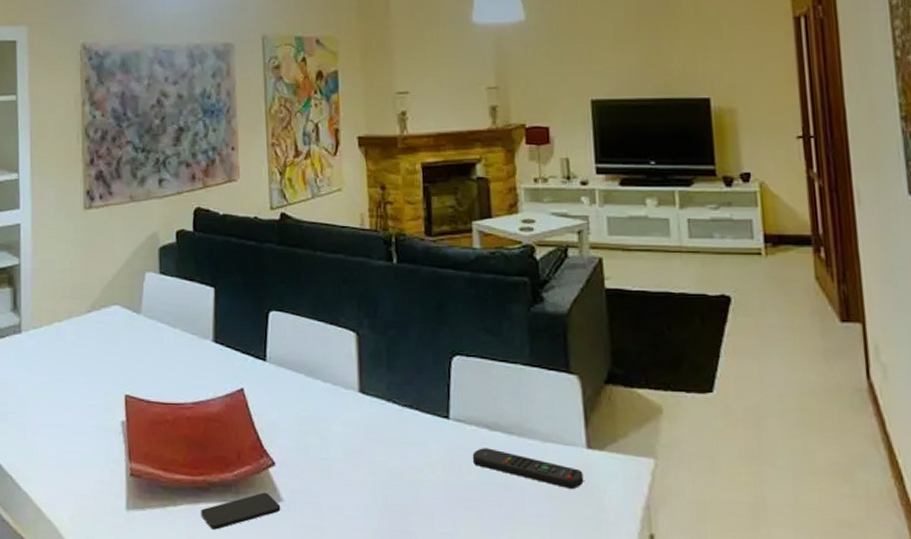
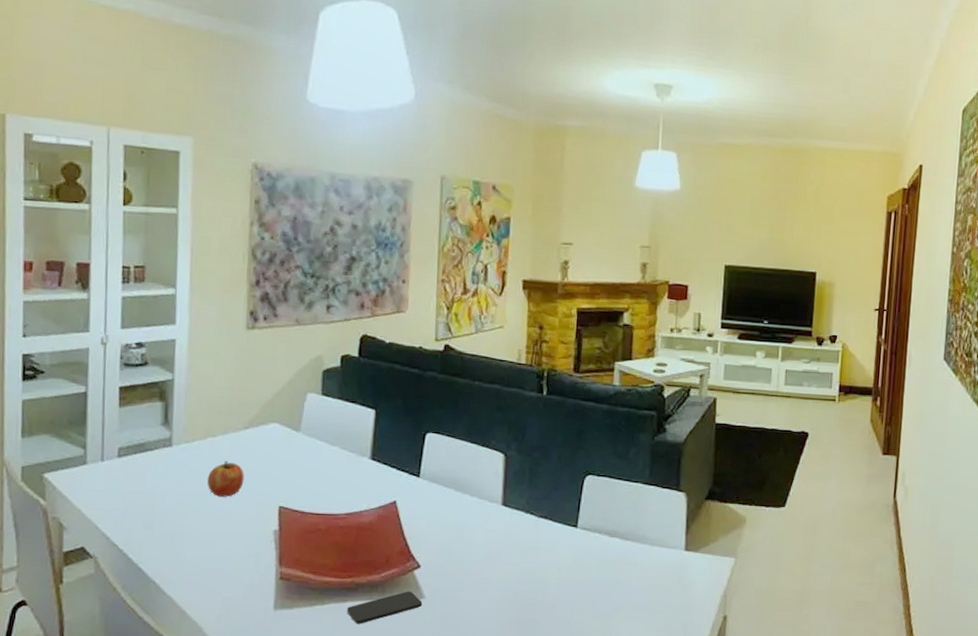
fruit: none [55,346,90,385] -> present [207,460,244,497]
remote control: present [472,448,584,490] -> none [592,551,680,583]

